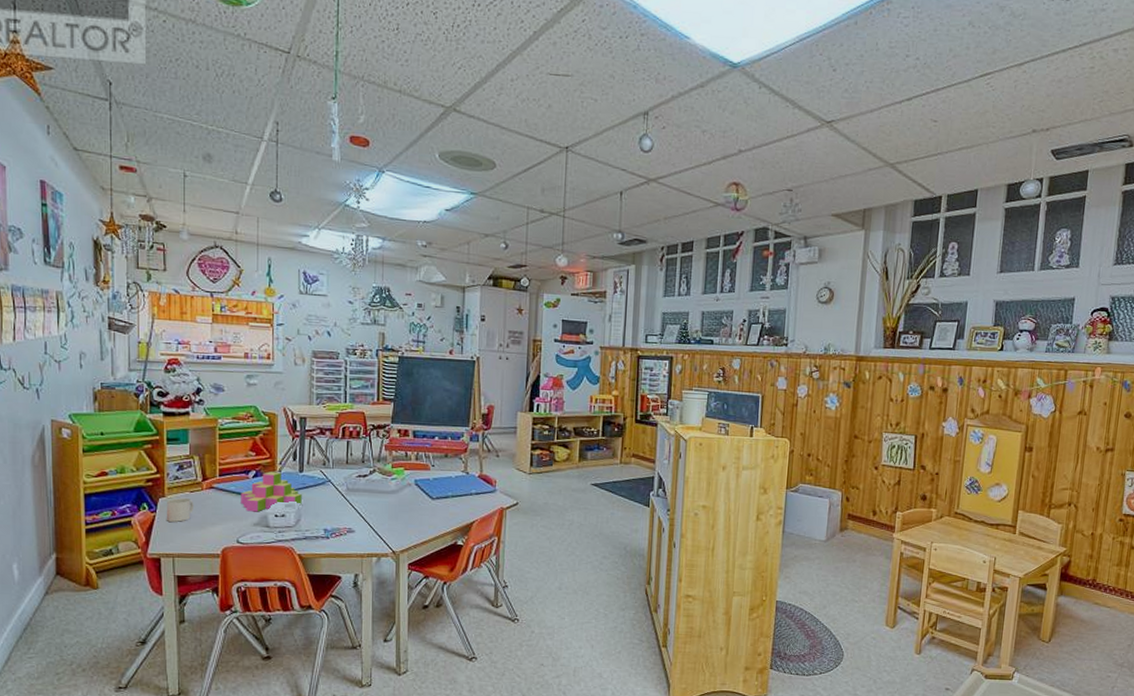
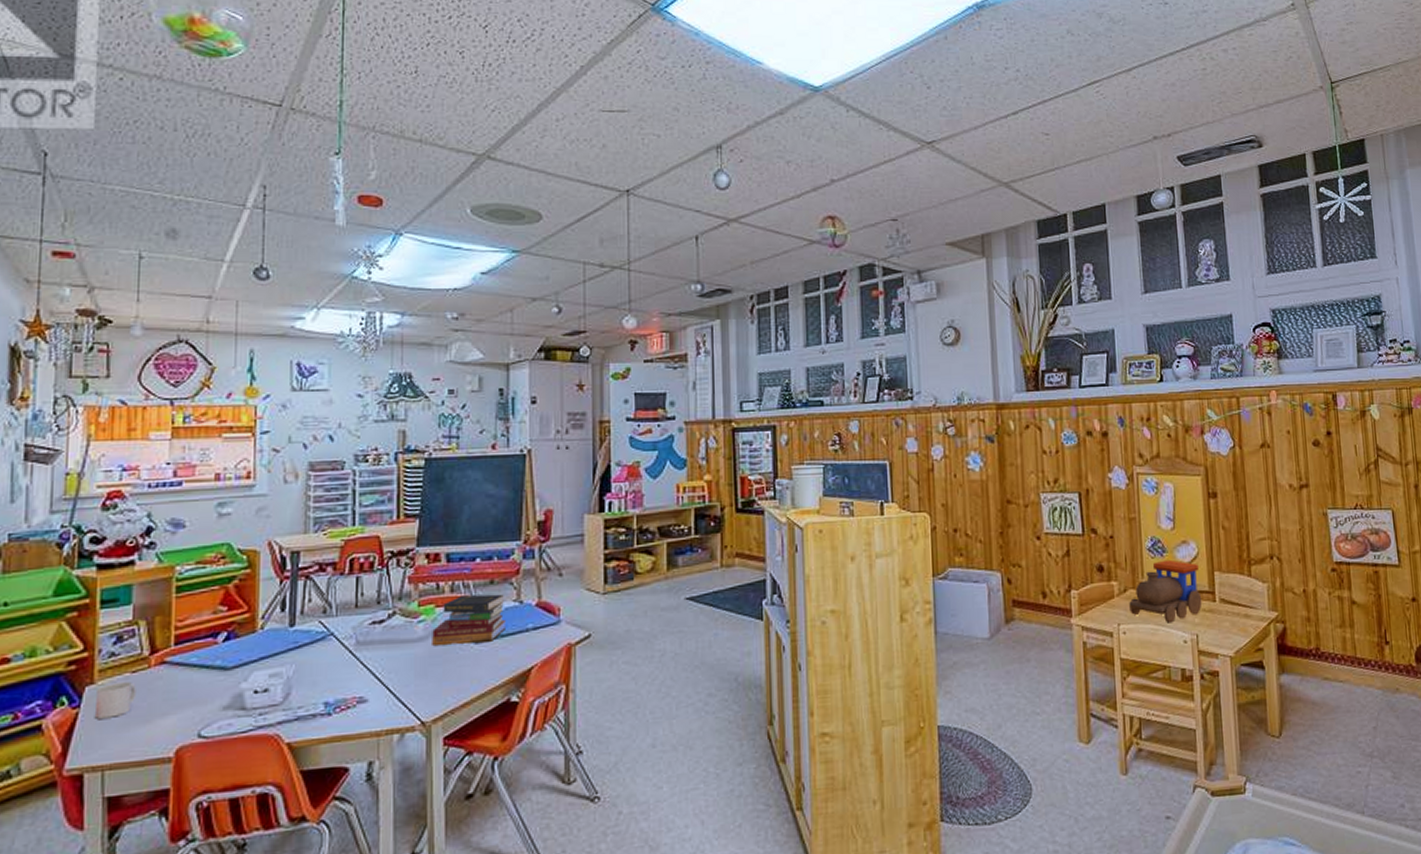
building blocks: present [241,471,302,512] -> none [205,630,293,691]
books: none [401,463,455,500] -> present [432,594,505,645]
toy train: none [943,496,1006,546] -> present [1129,559,1202,623]

